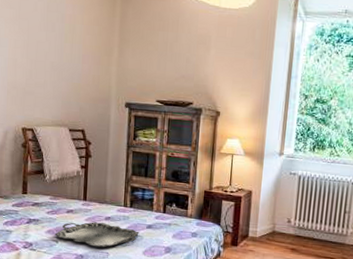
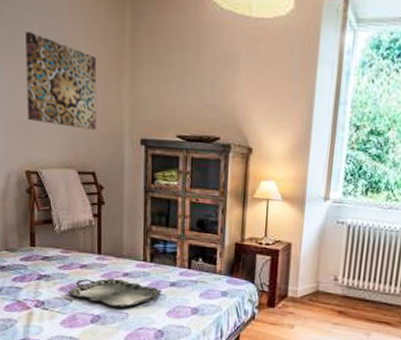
wall art: none [27,12,90,95] -> present [25,32,97,130]

